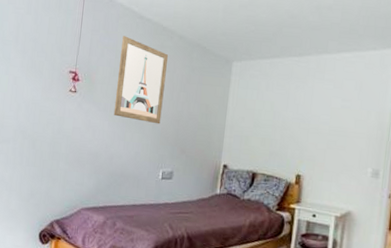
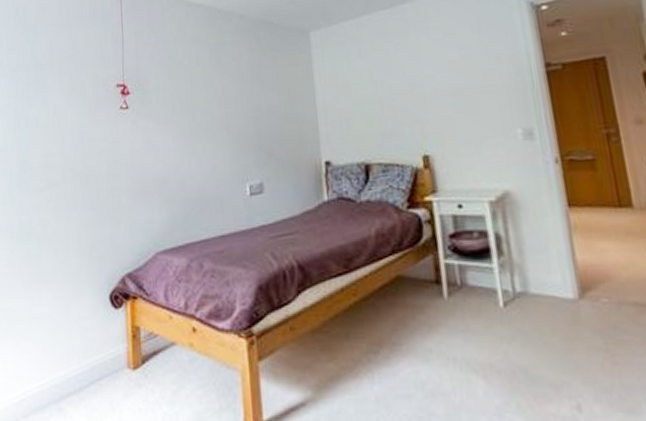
wall art: present [113,36,168,124] -> none [172,29,236,128]

